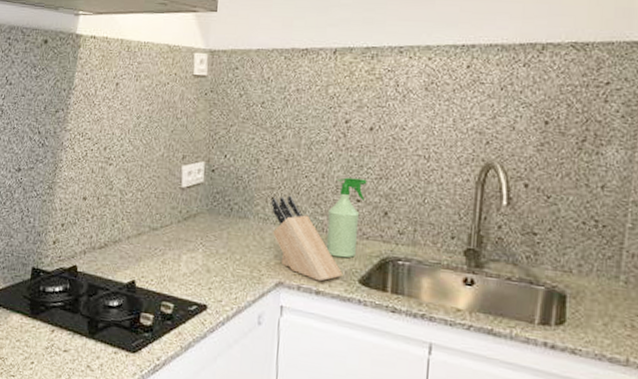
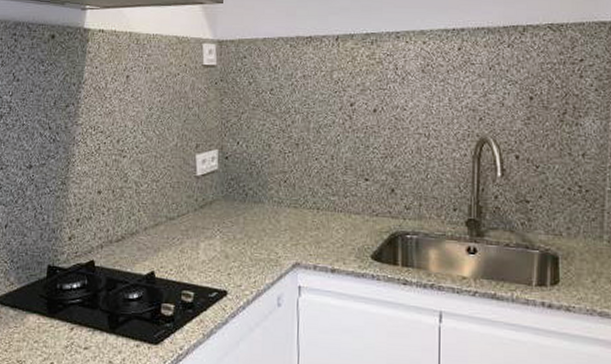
knife block: present [271,195,343,282] -> none [284,177,356,260]
spray bottle: present [326,177,367,258] -> none [338,158,374,236]

